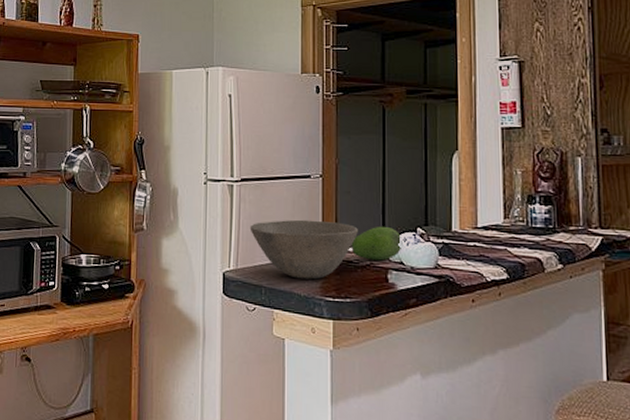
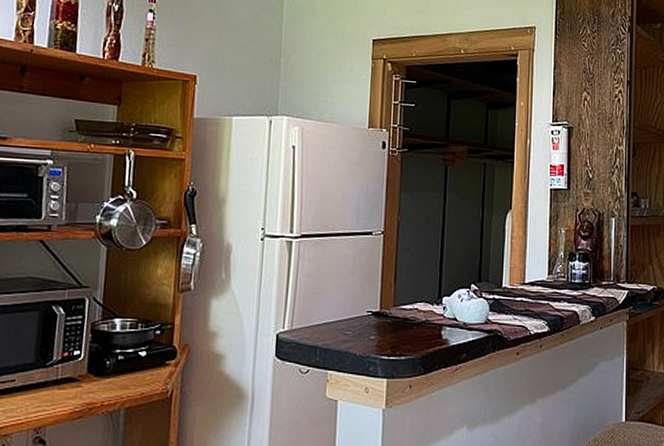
bowl: present [249,219,358,280] -> none [307,277,416,338]
fruit: present [351,226,403,261] -> none [408,283,457,317]

